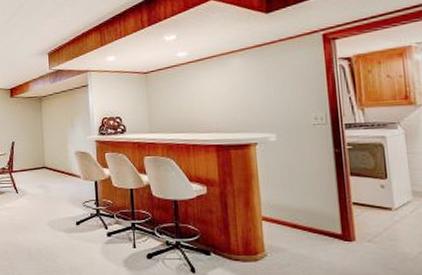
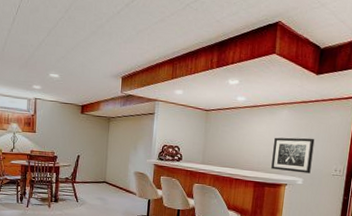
wall art: none [230,85,284,128] -> present [271,137,315,174]

